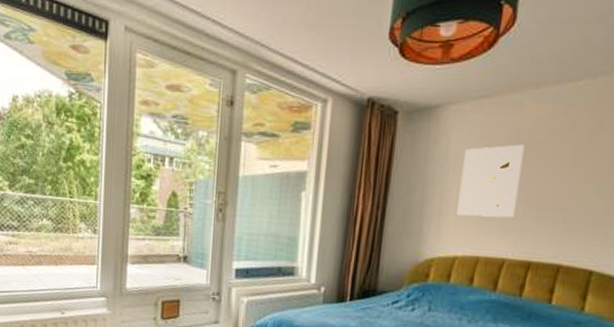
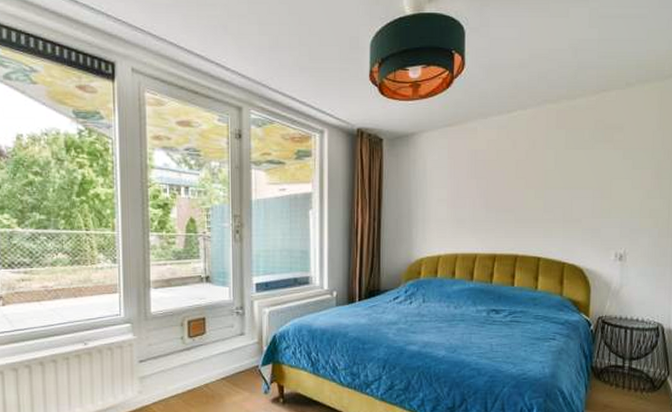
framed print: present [457,144,525,218] -> none [437,162,482,221]

